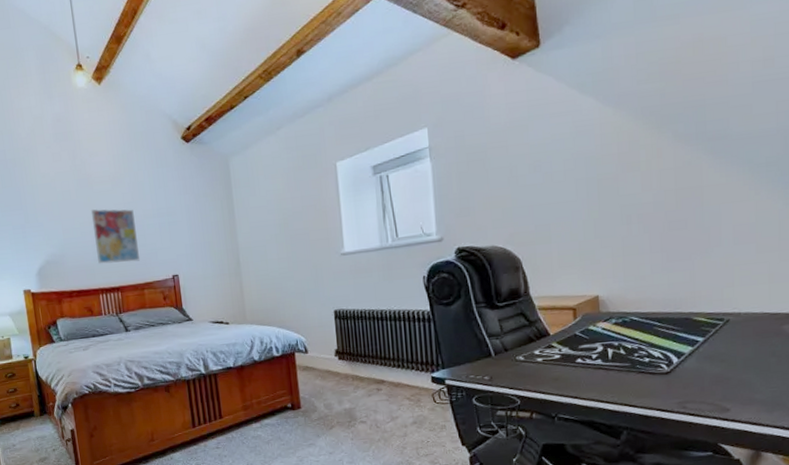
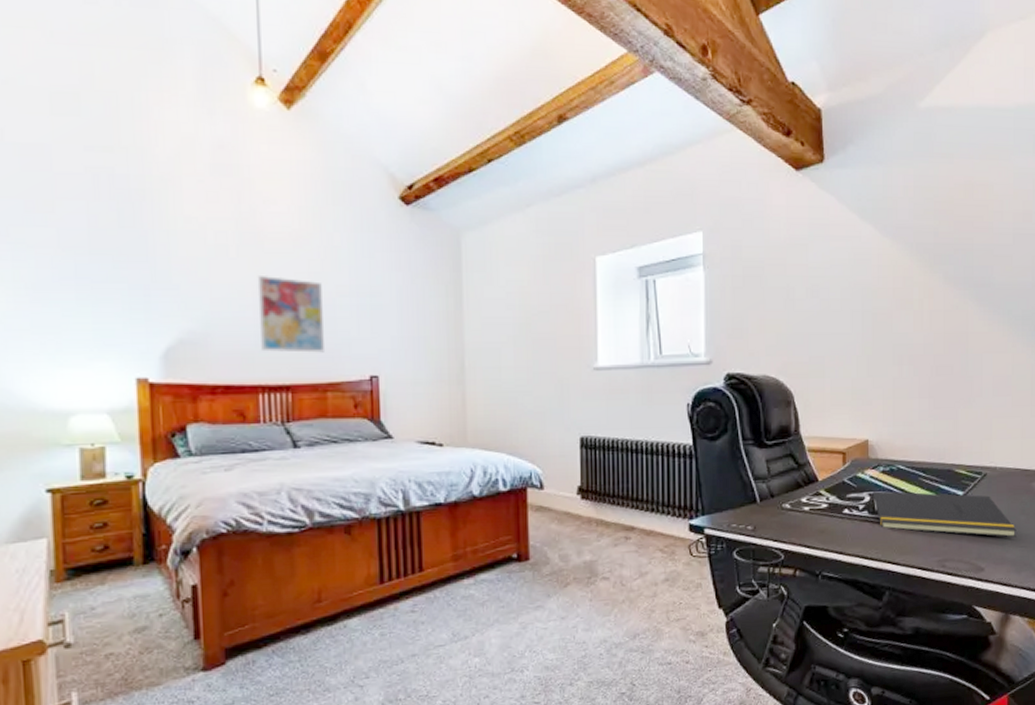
notepad: none [603,340,767,379] -> present [870,490,1017,538]

